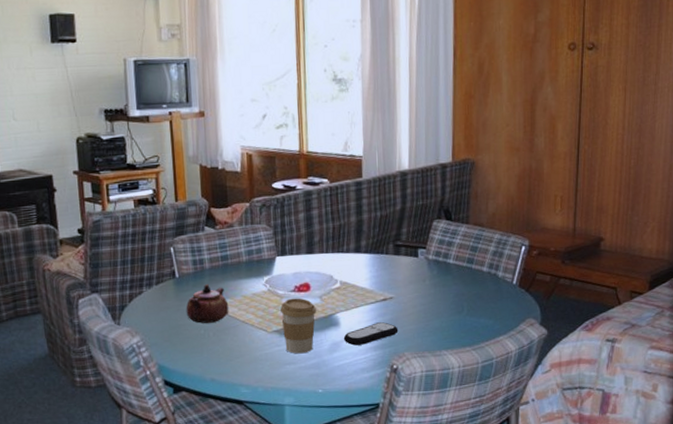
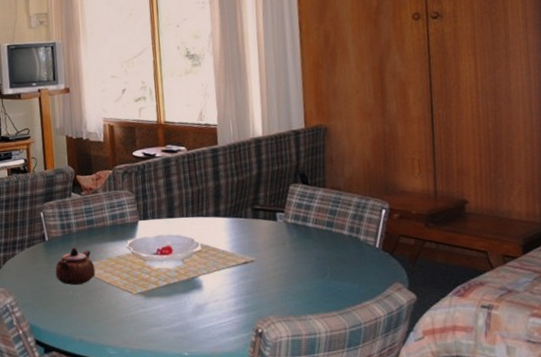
coffee cup: present [280,298,316,354] -> none [144,260,179,316]
remote control: present [343,322,399,346] -> none [206,285,262,309]

